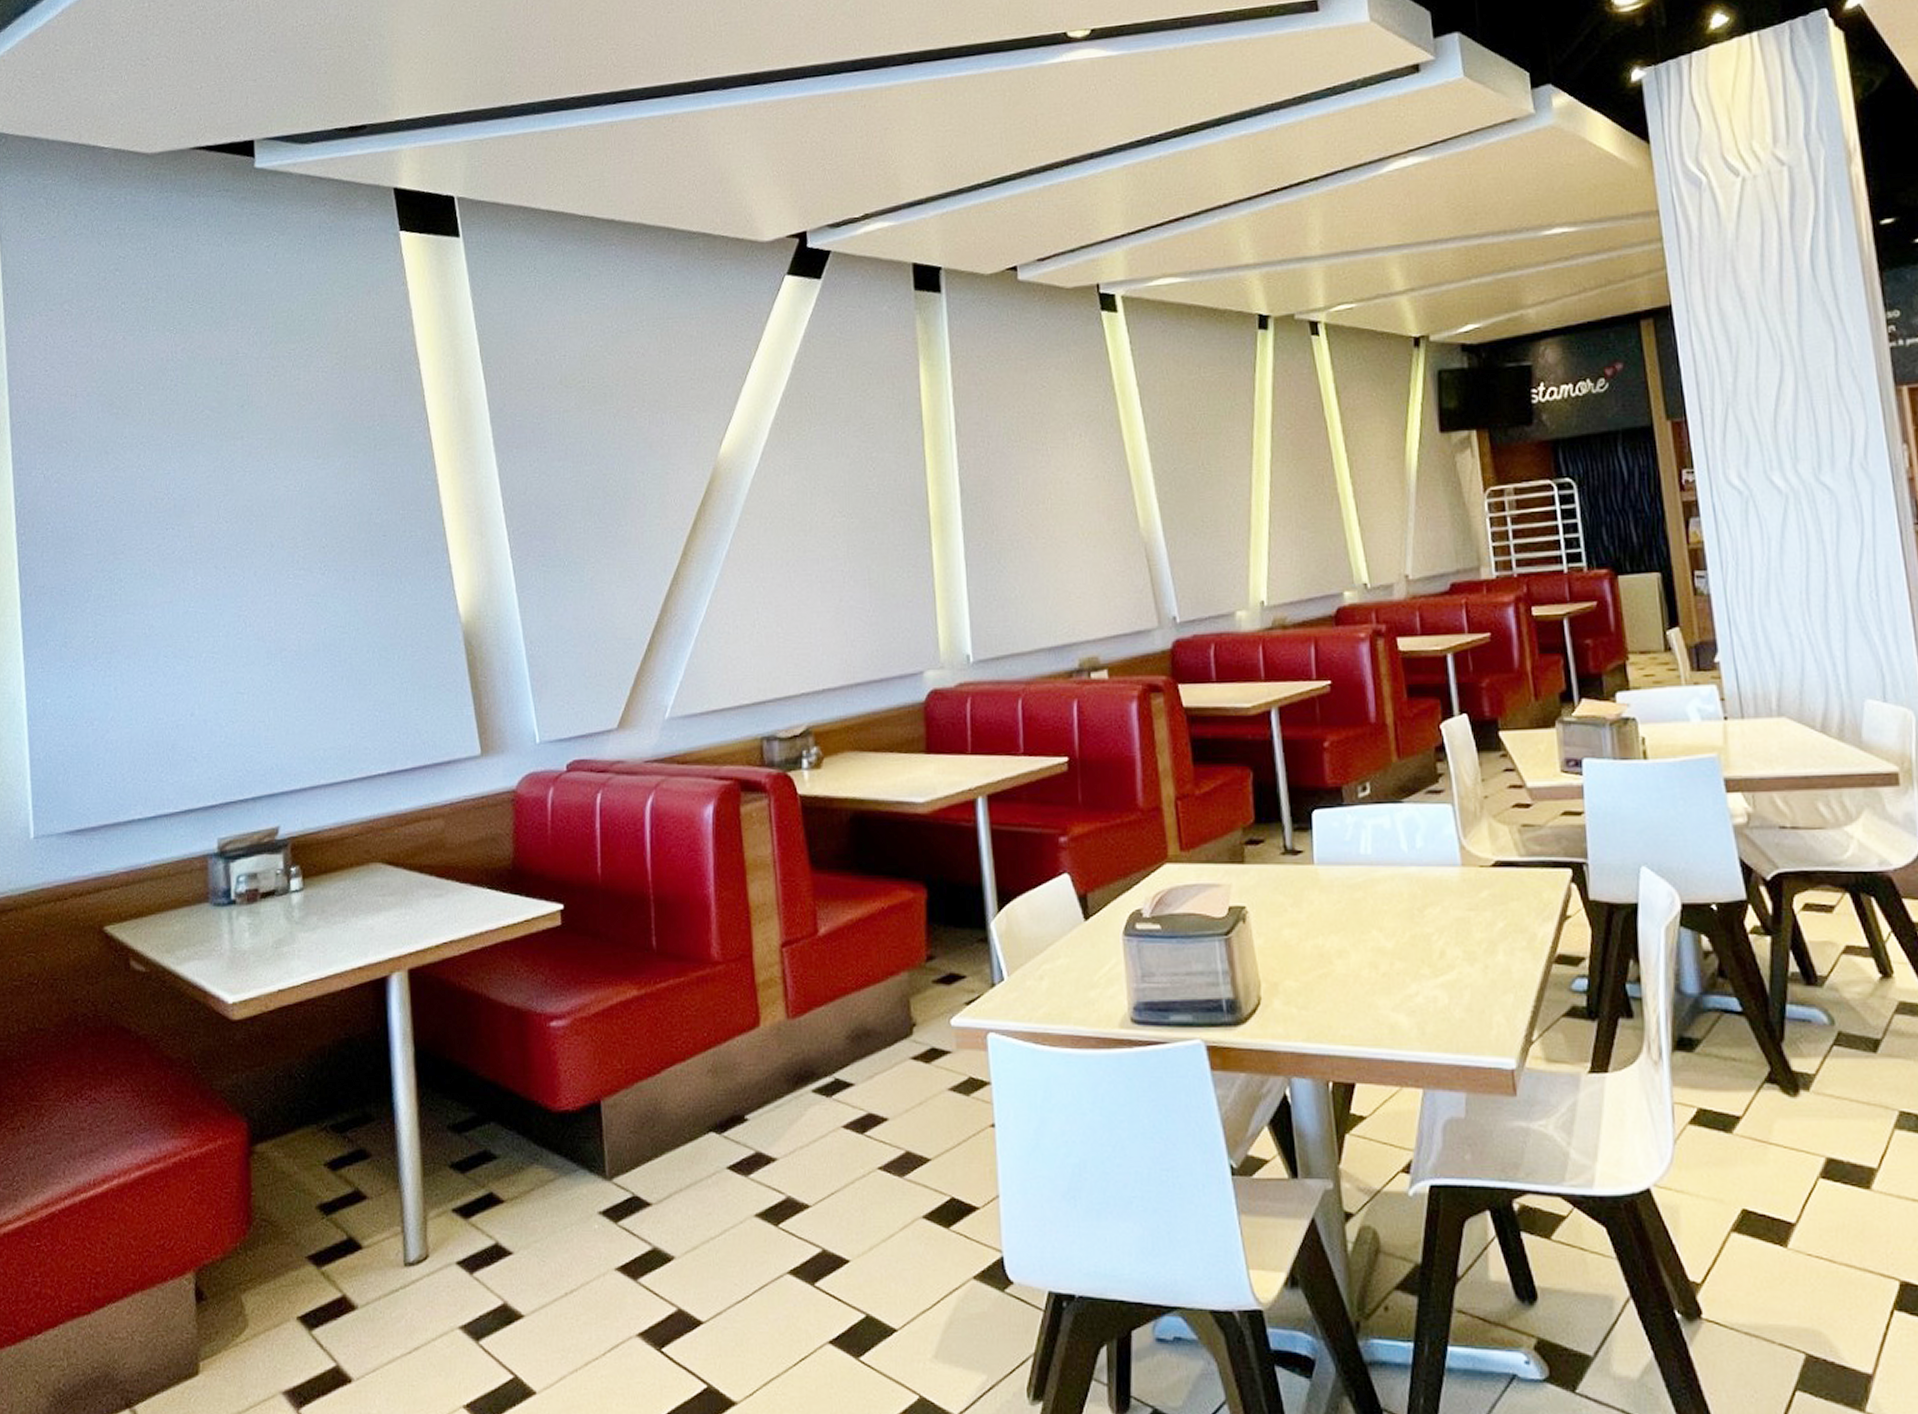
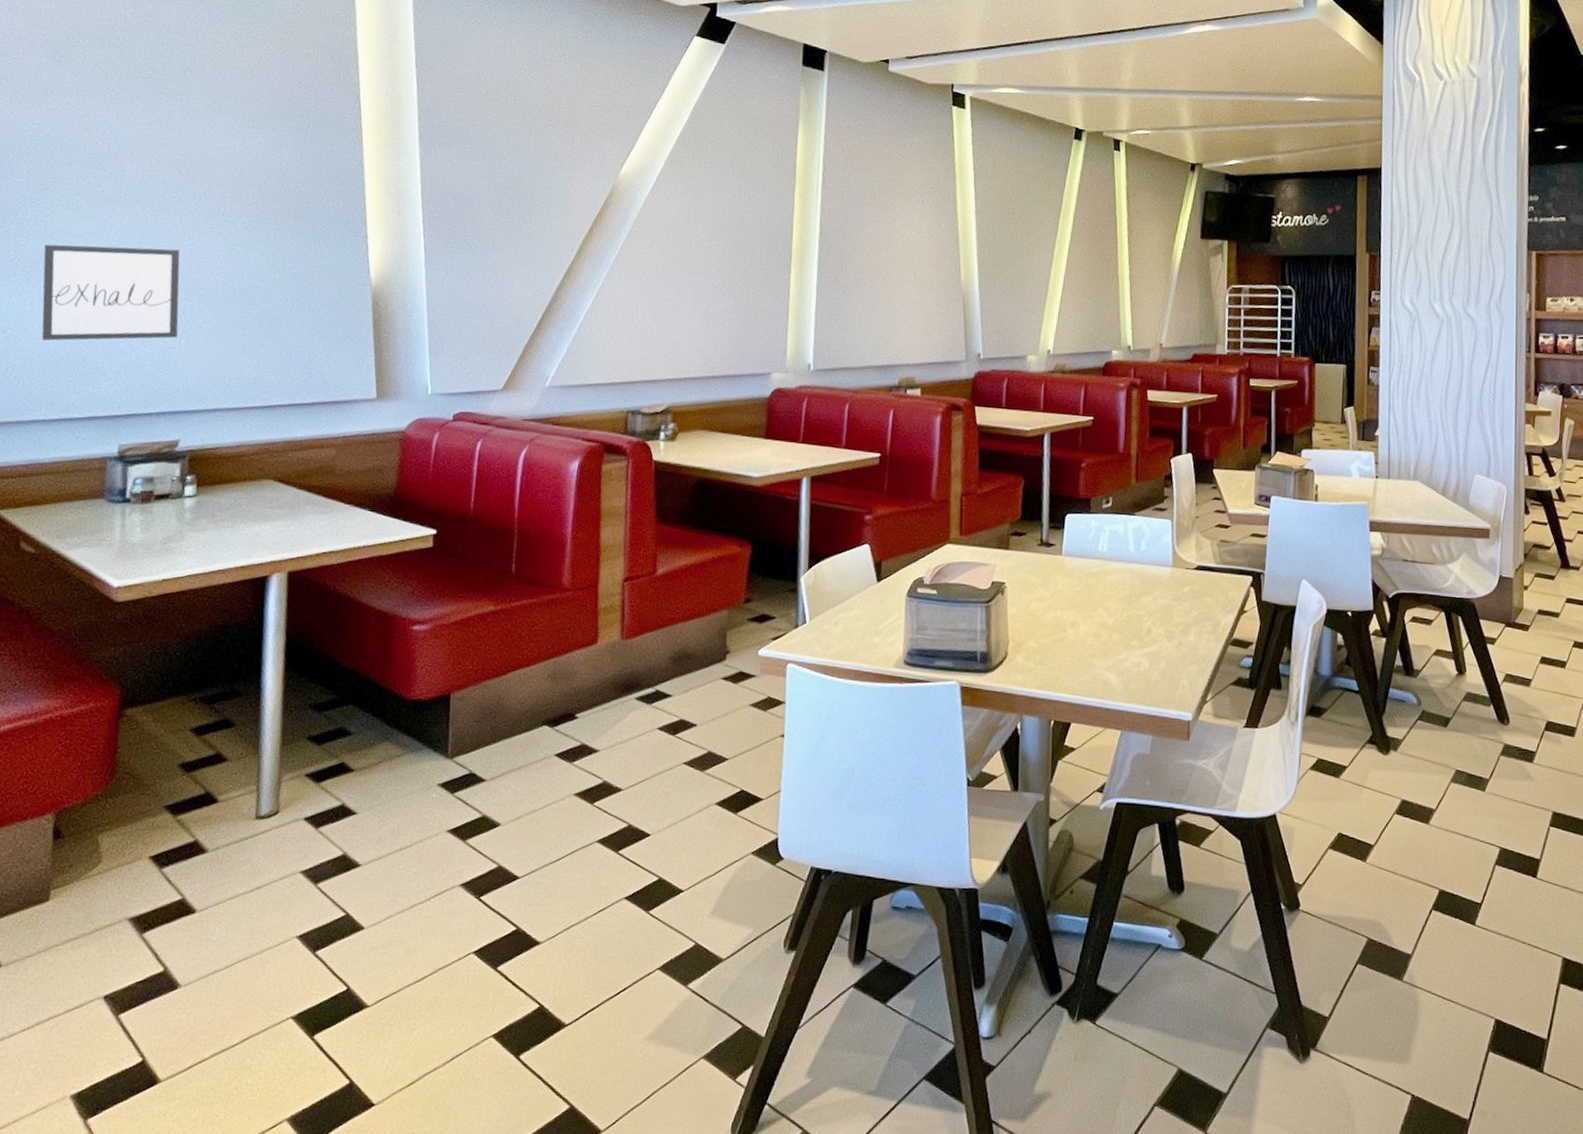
wall art: none [122,608,266,728] -> present [41,244,180,341]

